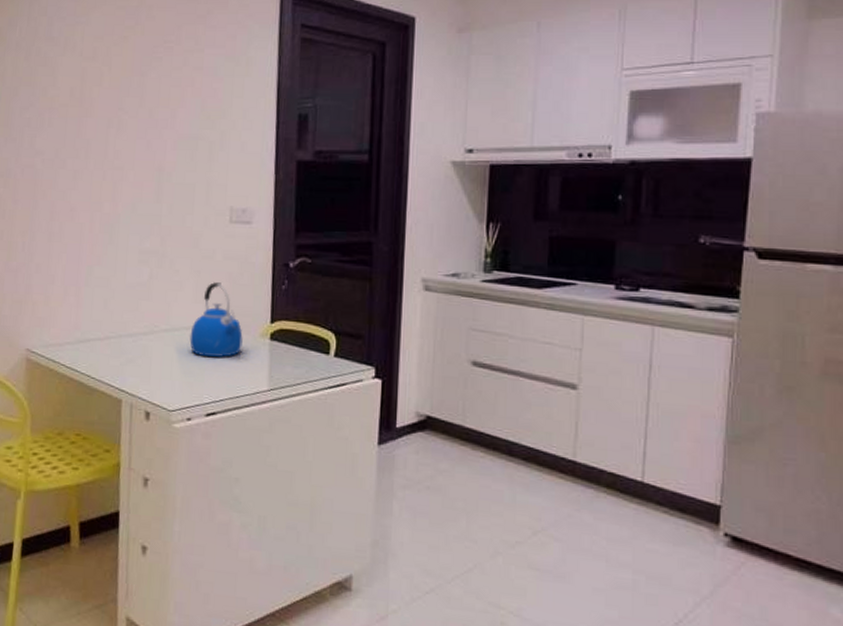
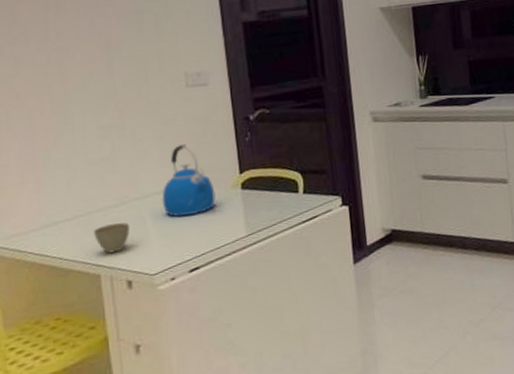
cup: none [121,350,156,381] -> present [94,222,130,254]

